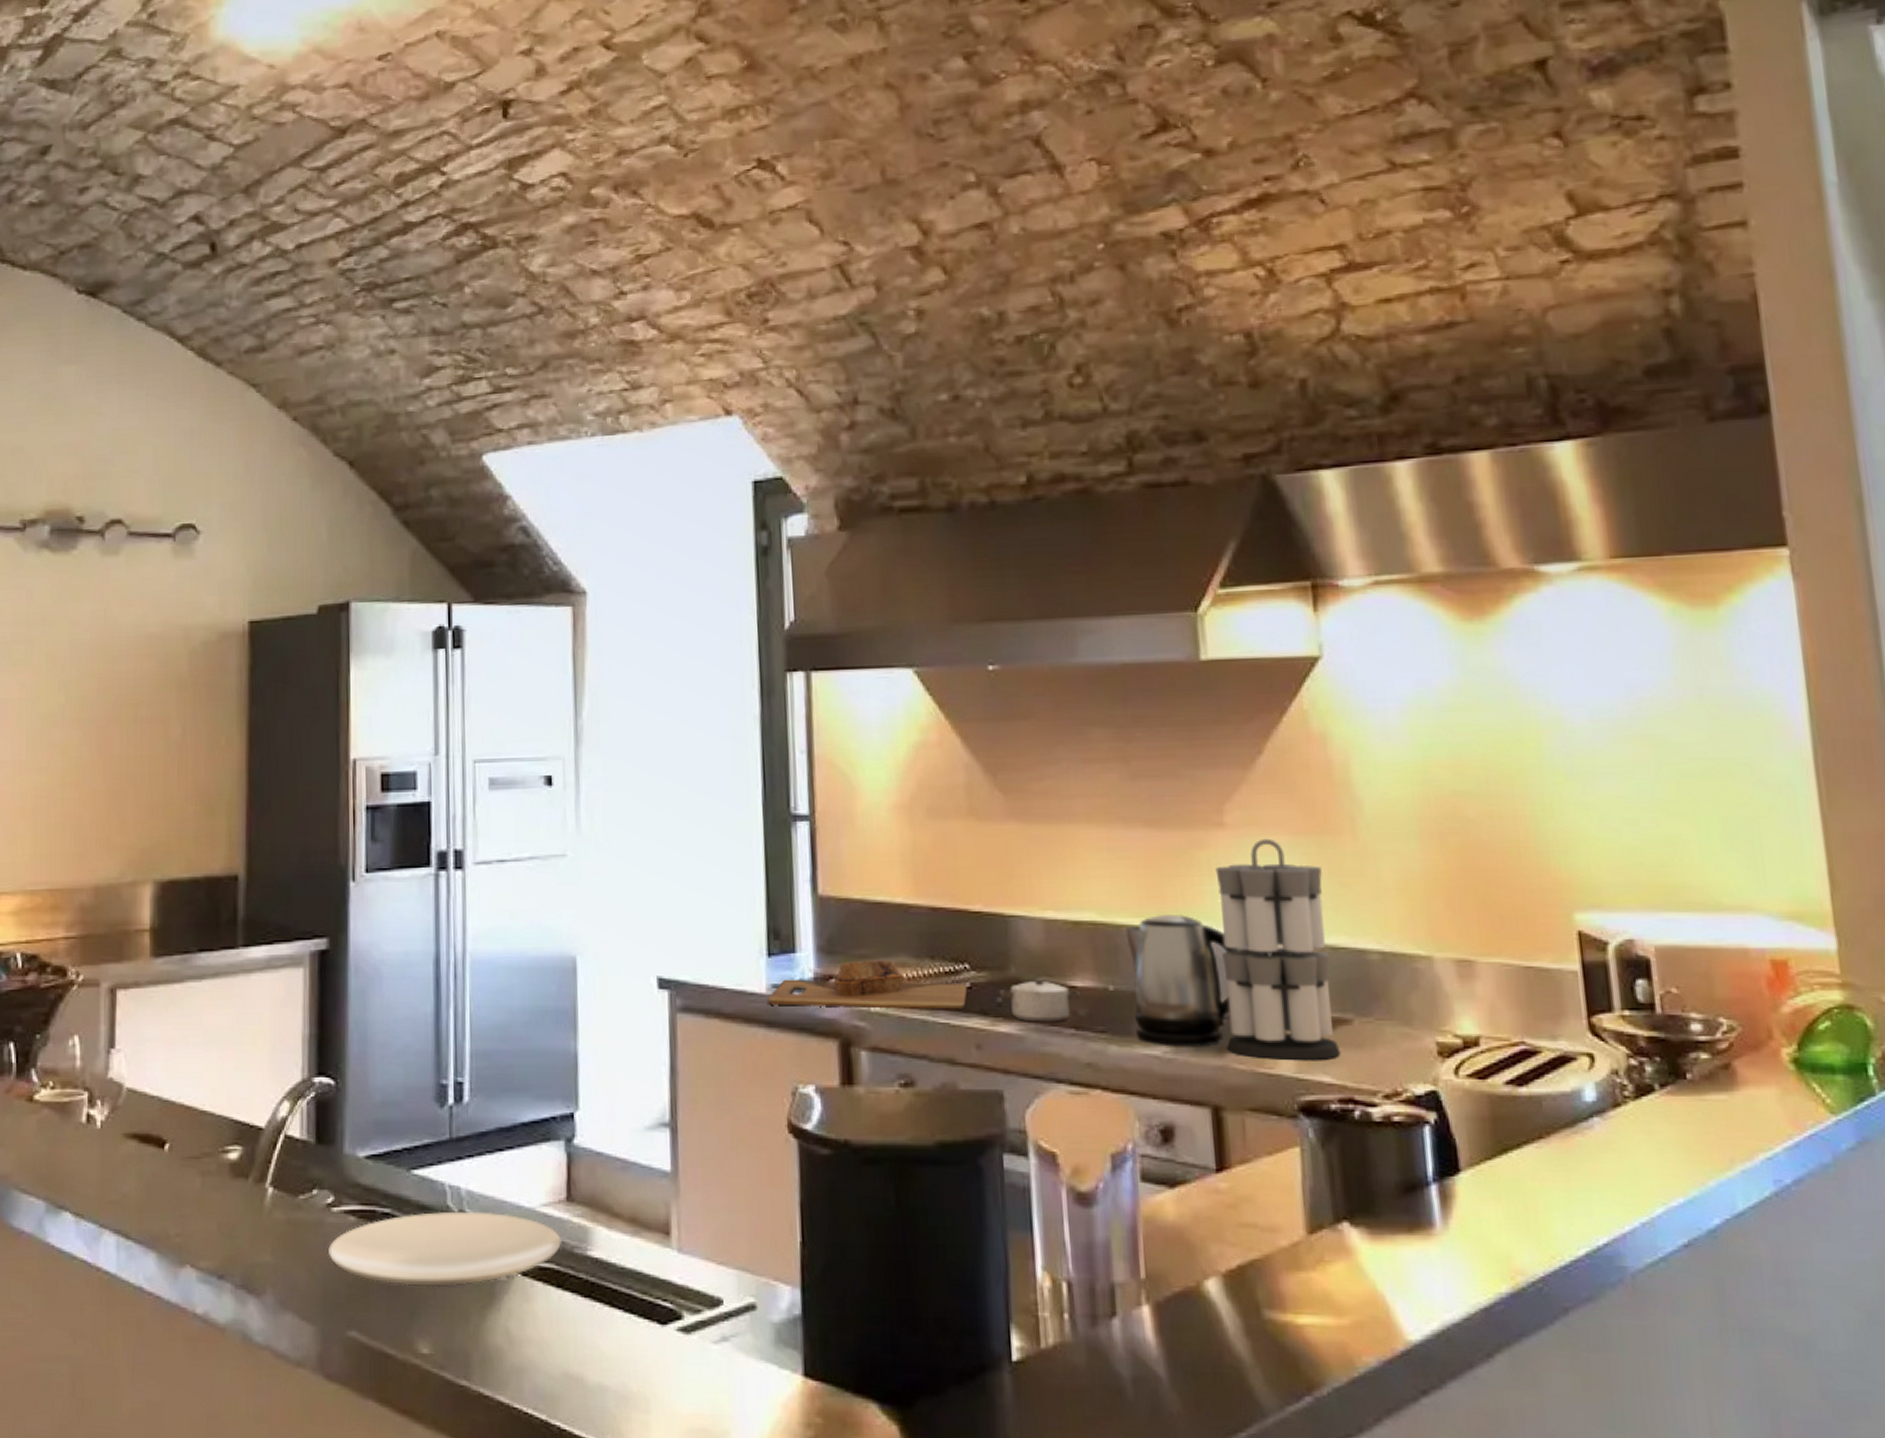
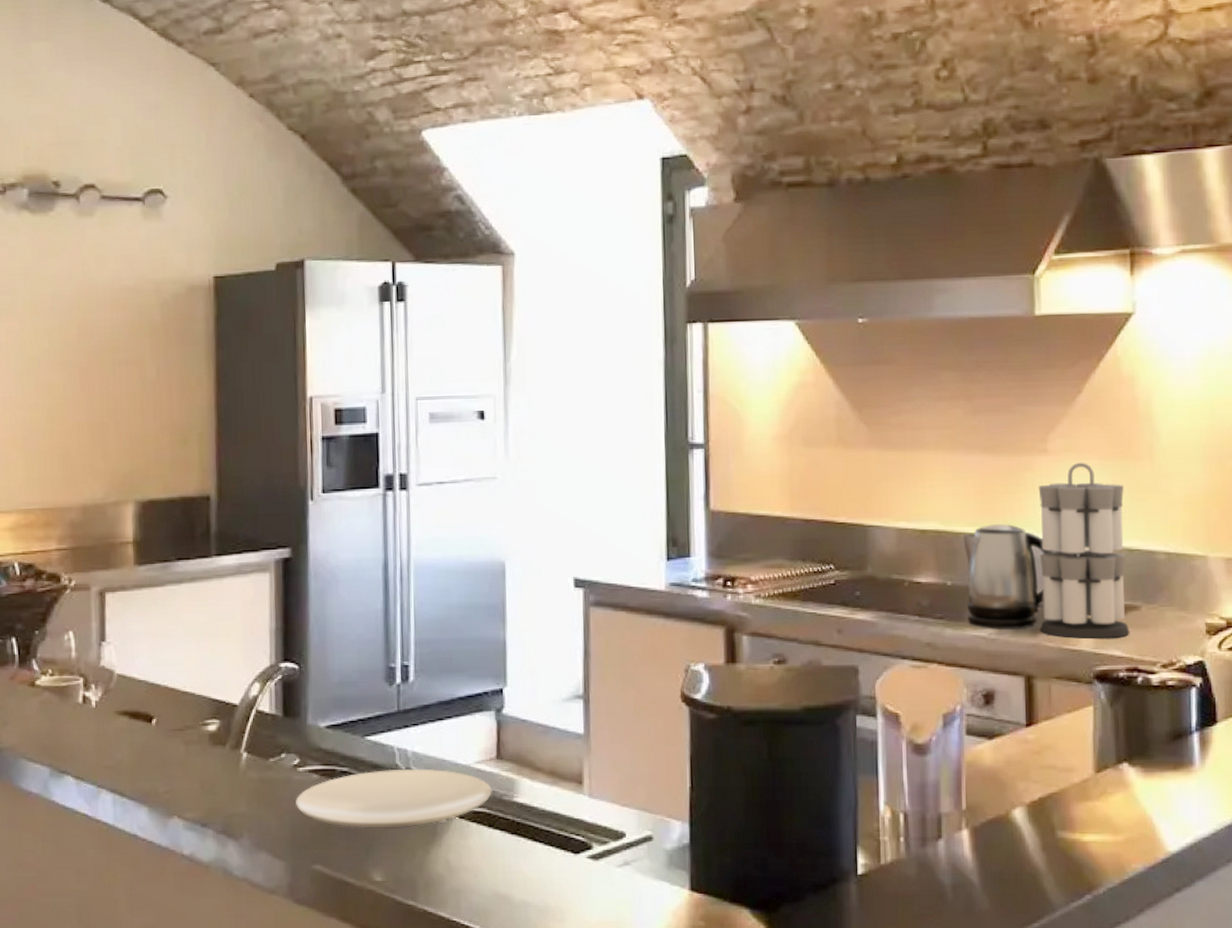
cutting board: present [768,960,968,1010] -> none [666,562,832,602]
cooking pot: present [1000,979,1081,1022] -> none [858,576,924,611]

